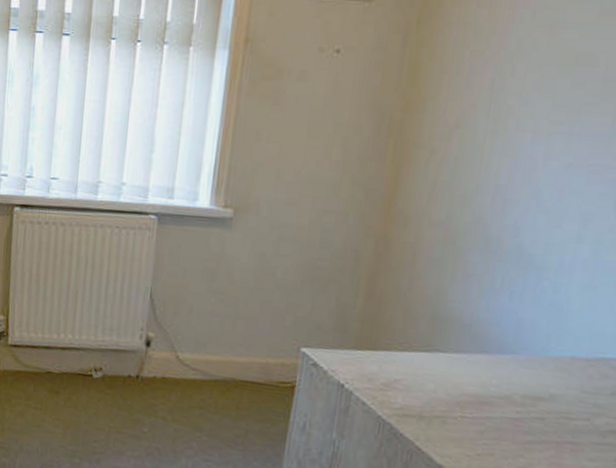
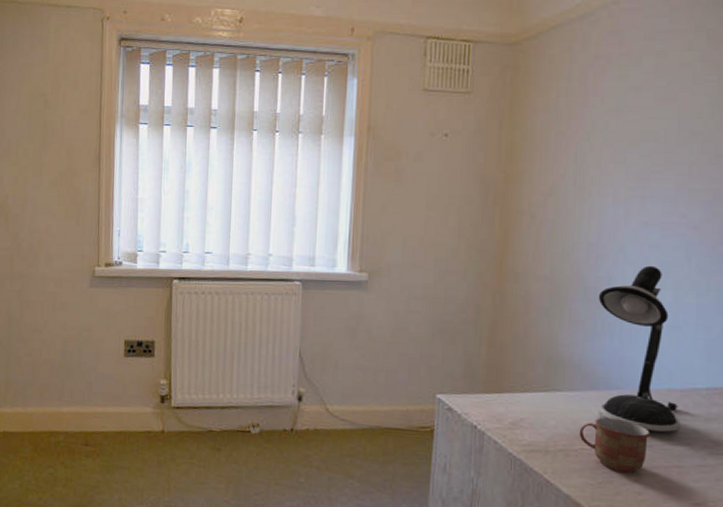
mug: none [460,383,544,447] -> present [579,417,650,473]
desk lamp: none [487,214,584,405] -> present [598,265,680,432]

